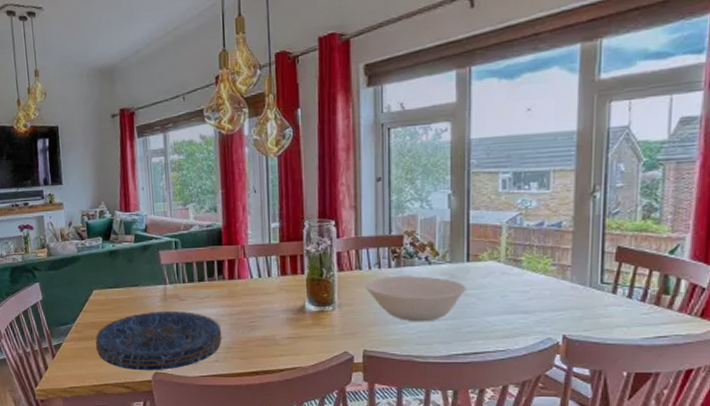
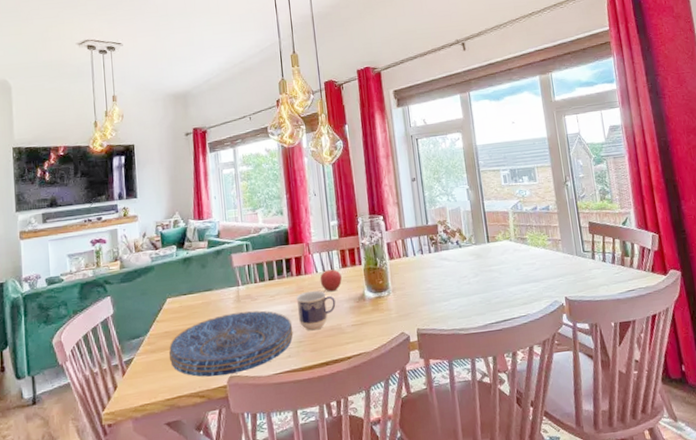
cup: none [227,297,271,338] -> present [296,290,336,331]
fruit: none [254,275,280,300] -> present [319,268,342,292]
bowl: present [366,276,466,322] -> none [413,258,490,299]

